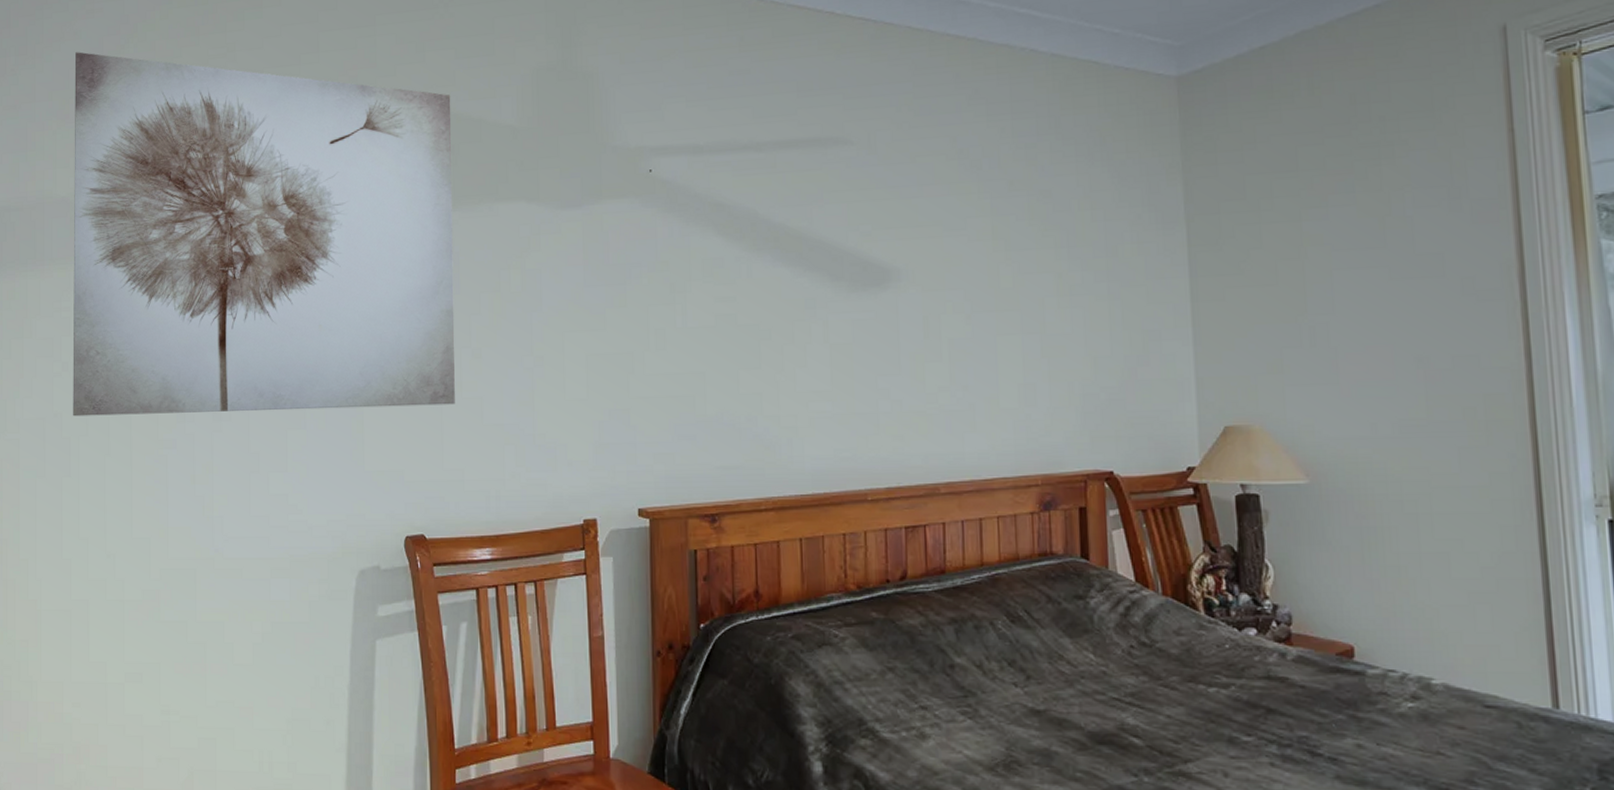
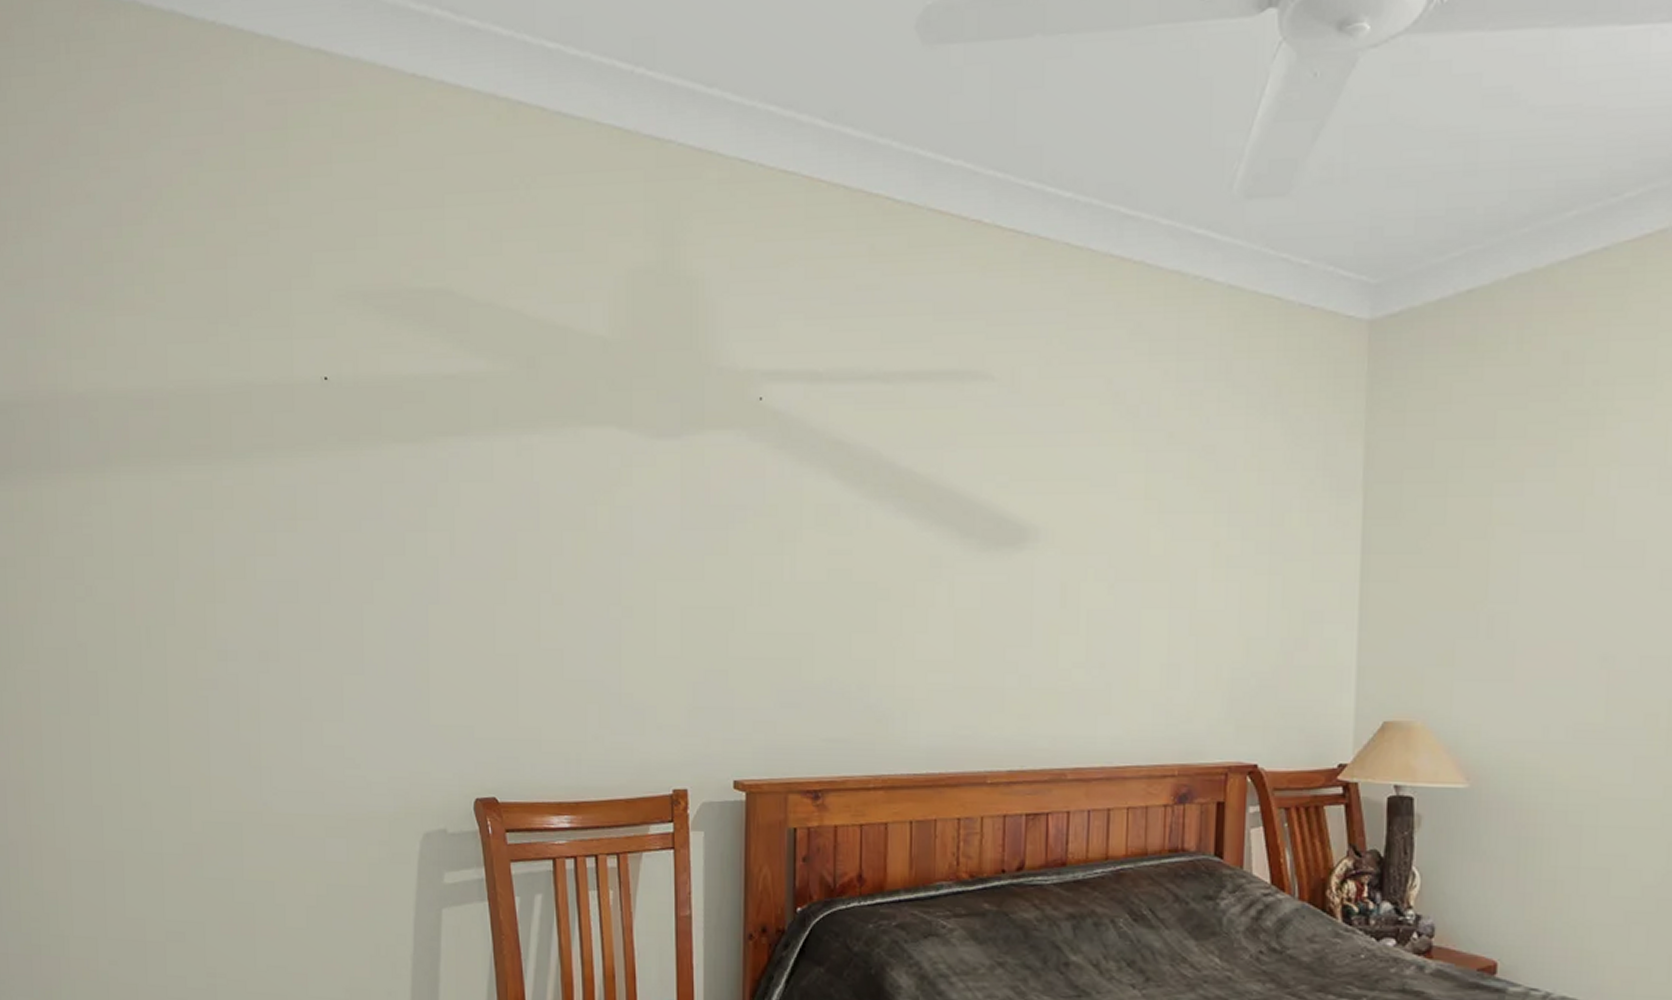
wall art: present [73,52,455,417] -> none [88,219,533,656]

